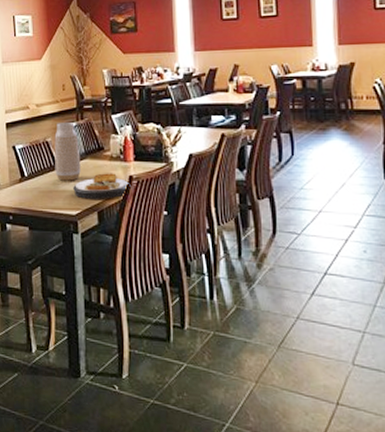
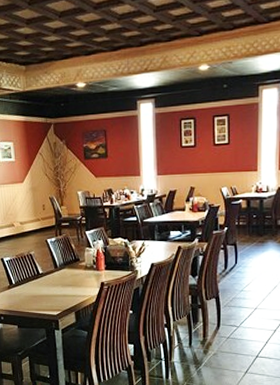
vase: present [54,123,81,181] -> none [37,238,60,287]
plate: present [73,173,131,199] -> none [54,280,102,302]

